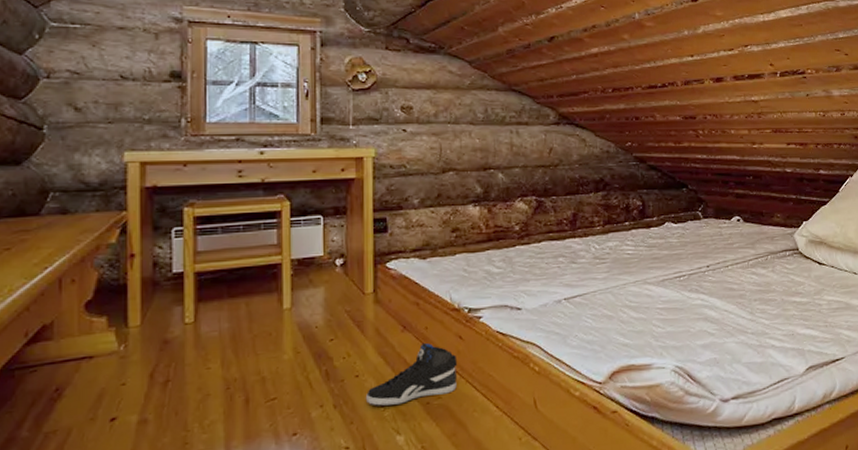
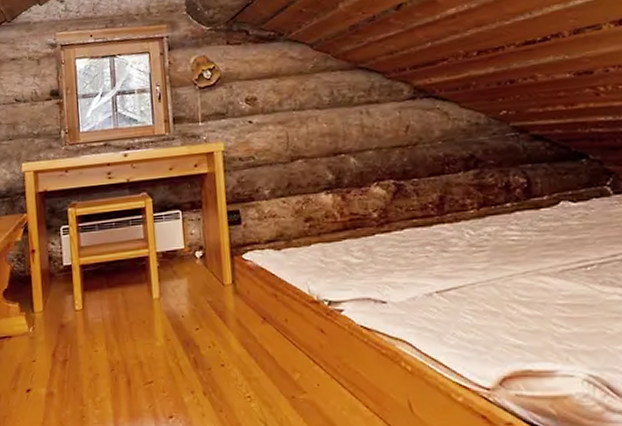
sneaker: present [366,342,458,406] -> none [232,335,322,396]

